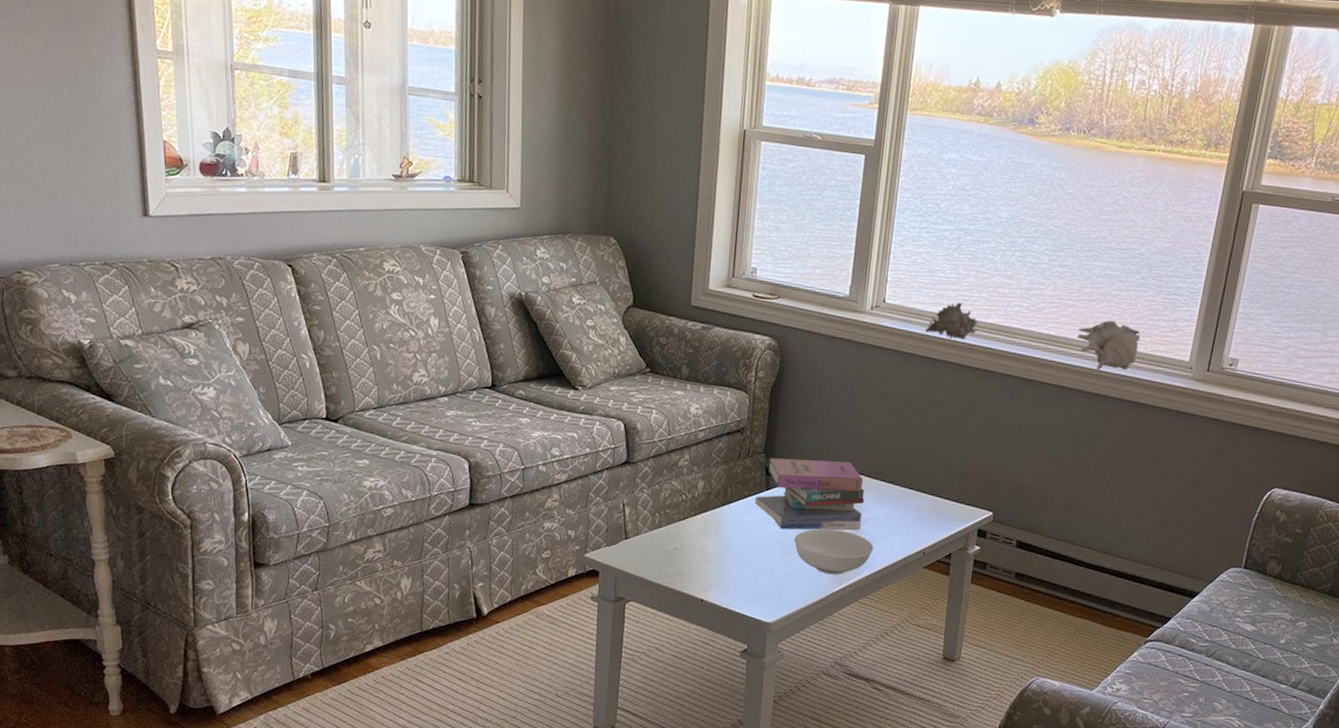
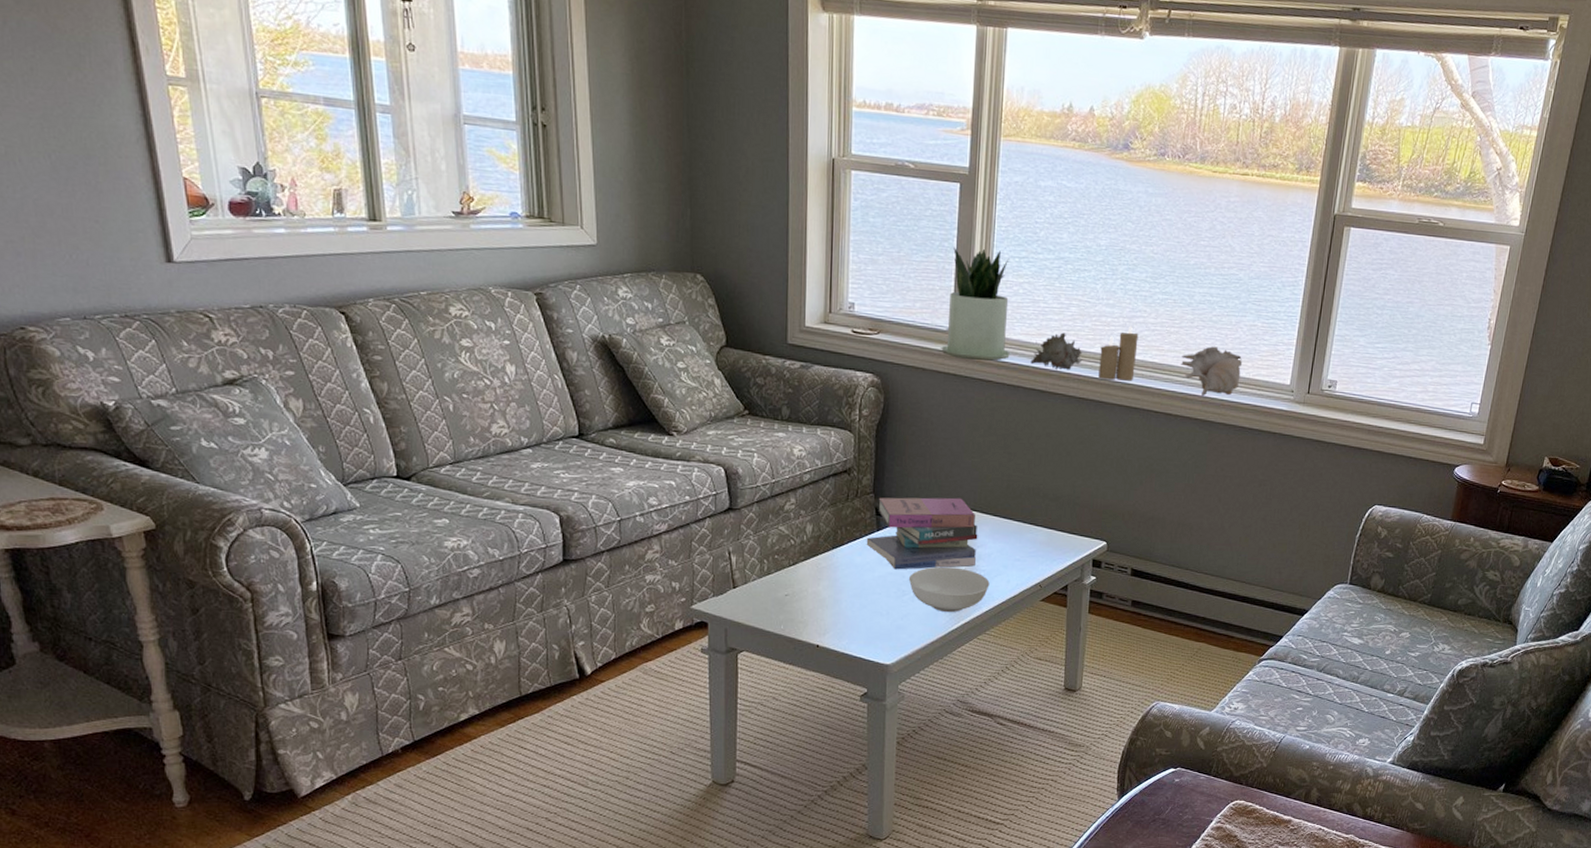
planter: none [837,216,910,329] -> present [940,247,1011,362]
candle: none [992,297,1035,354] -> present [1098,325,1139,382]

